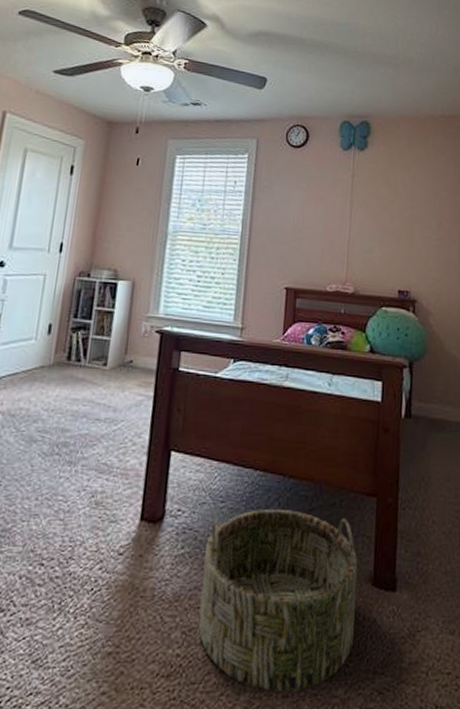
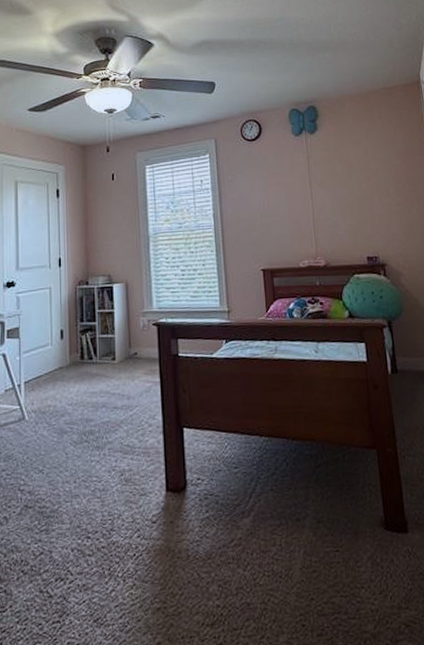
basket: present [198,508,358,693] -> none [227,468,375,632]

